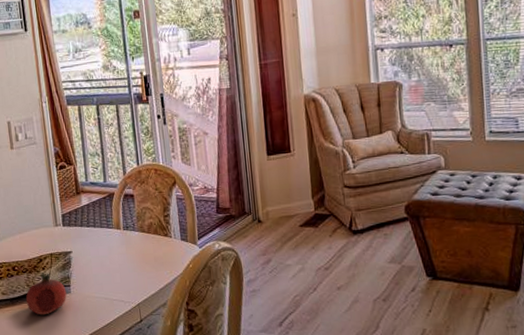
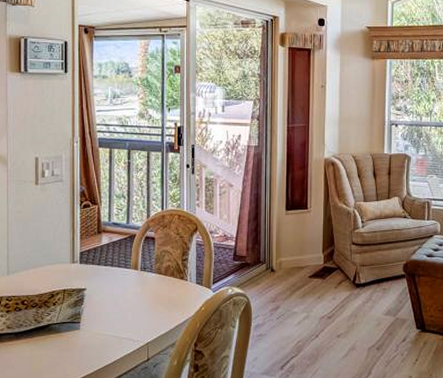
fruit: present [25,273,67,315] -> none [31,308,75,351]

